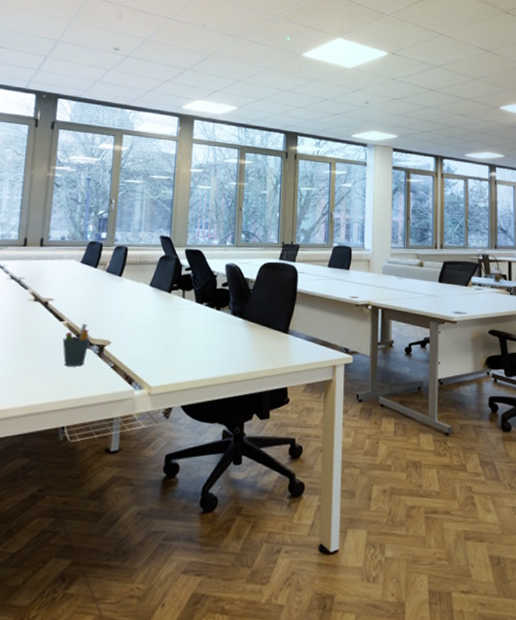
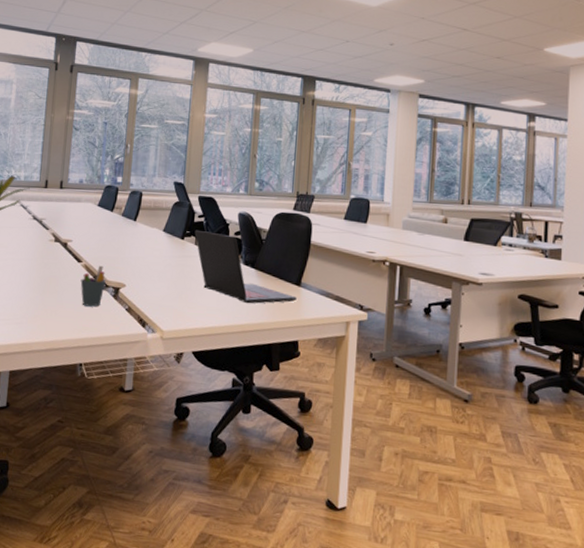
laptop: none [182,282,285,354] -> present [194,229,297,304]

